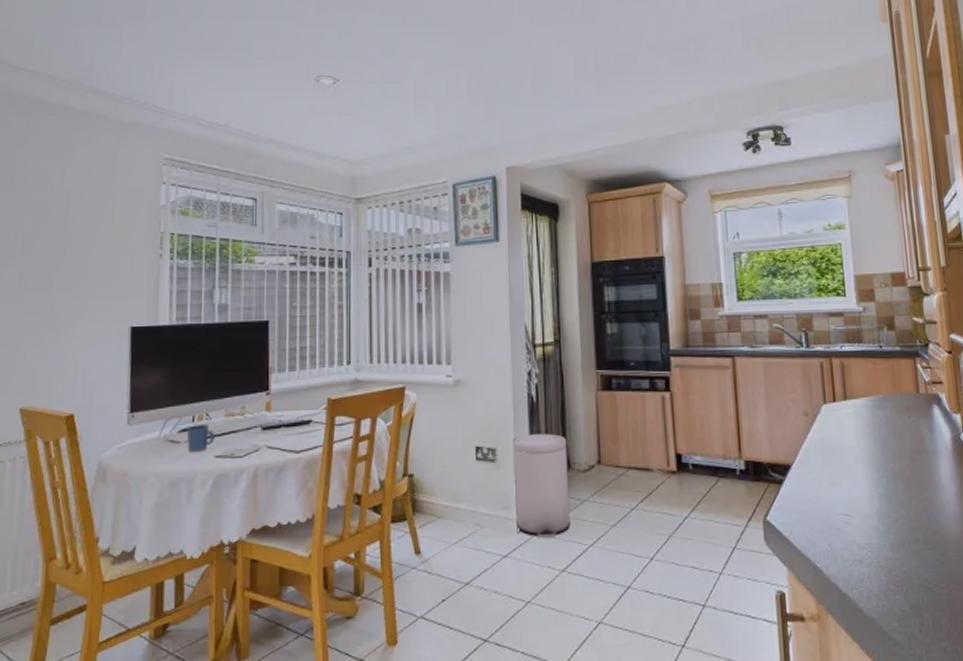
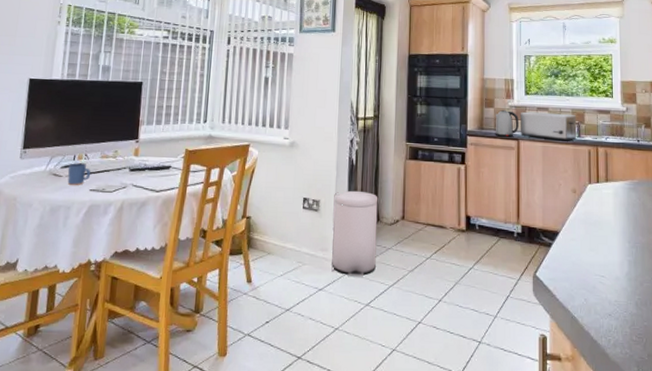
kettle: none [702,322,733,355] -> present [495,110,519,137]
toaster: none [733,320,805,354] -> present [520,112,577,141]

